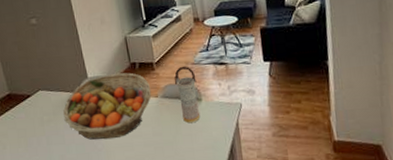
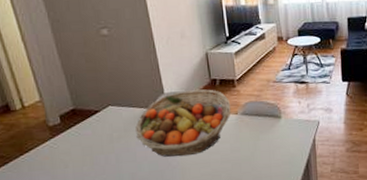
vase: present [173,66,201,124] -> none [254,83,279,140]

